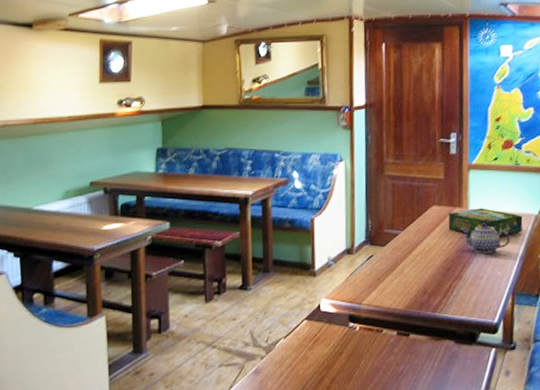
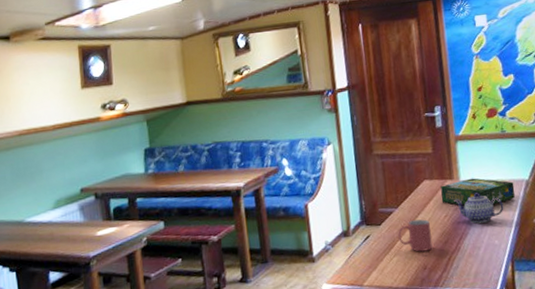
mug: none [401,244,435,276] -> present [398,219,433,252]

